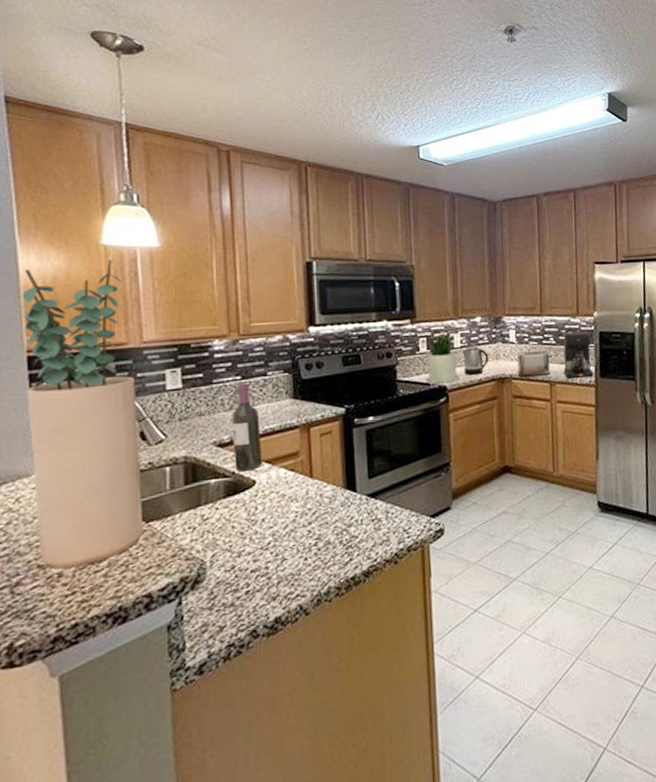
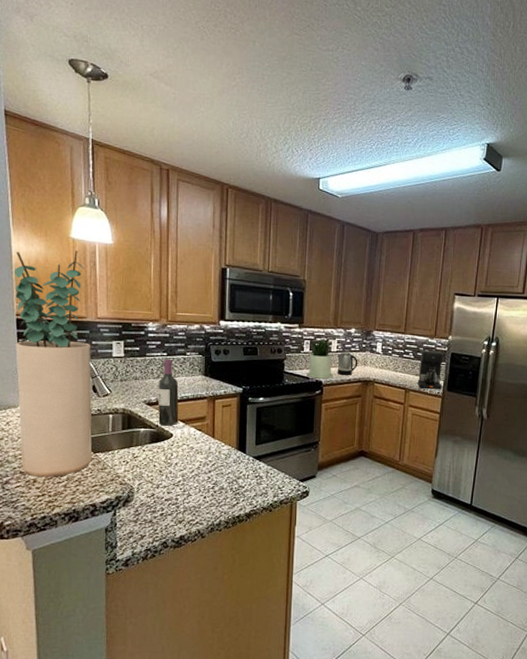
toaster: present [517,350,552,377] -> none [379,361,410,384]

